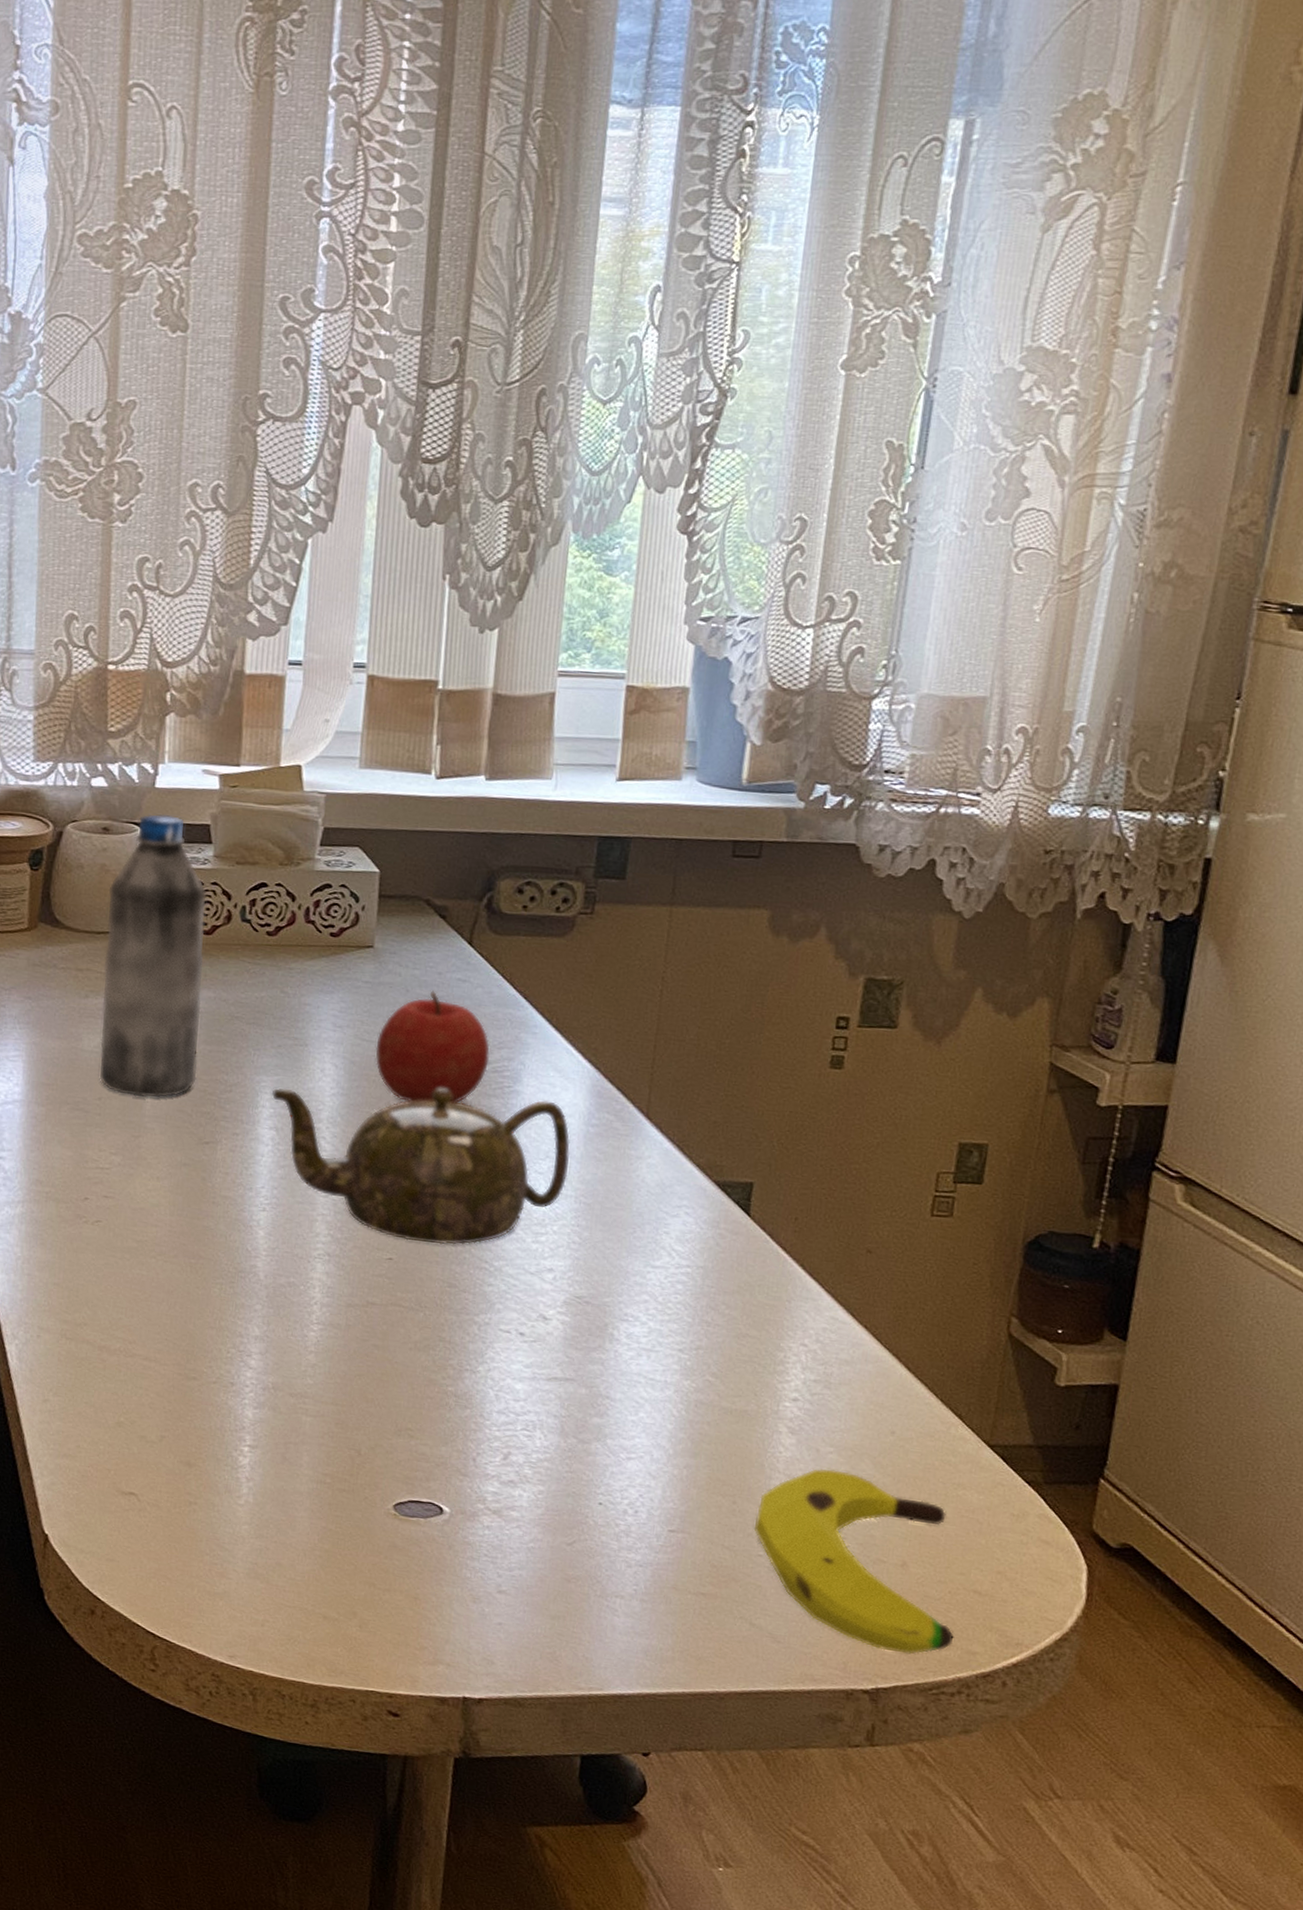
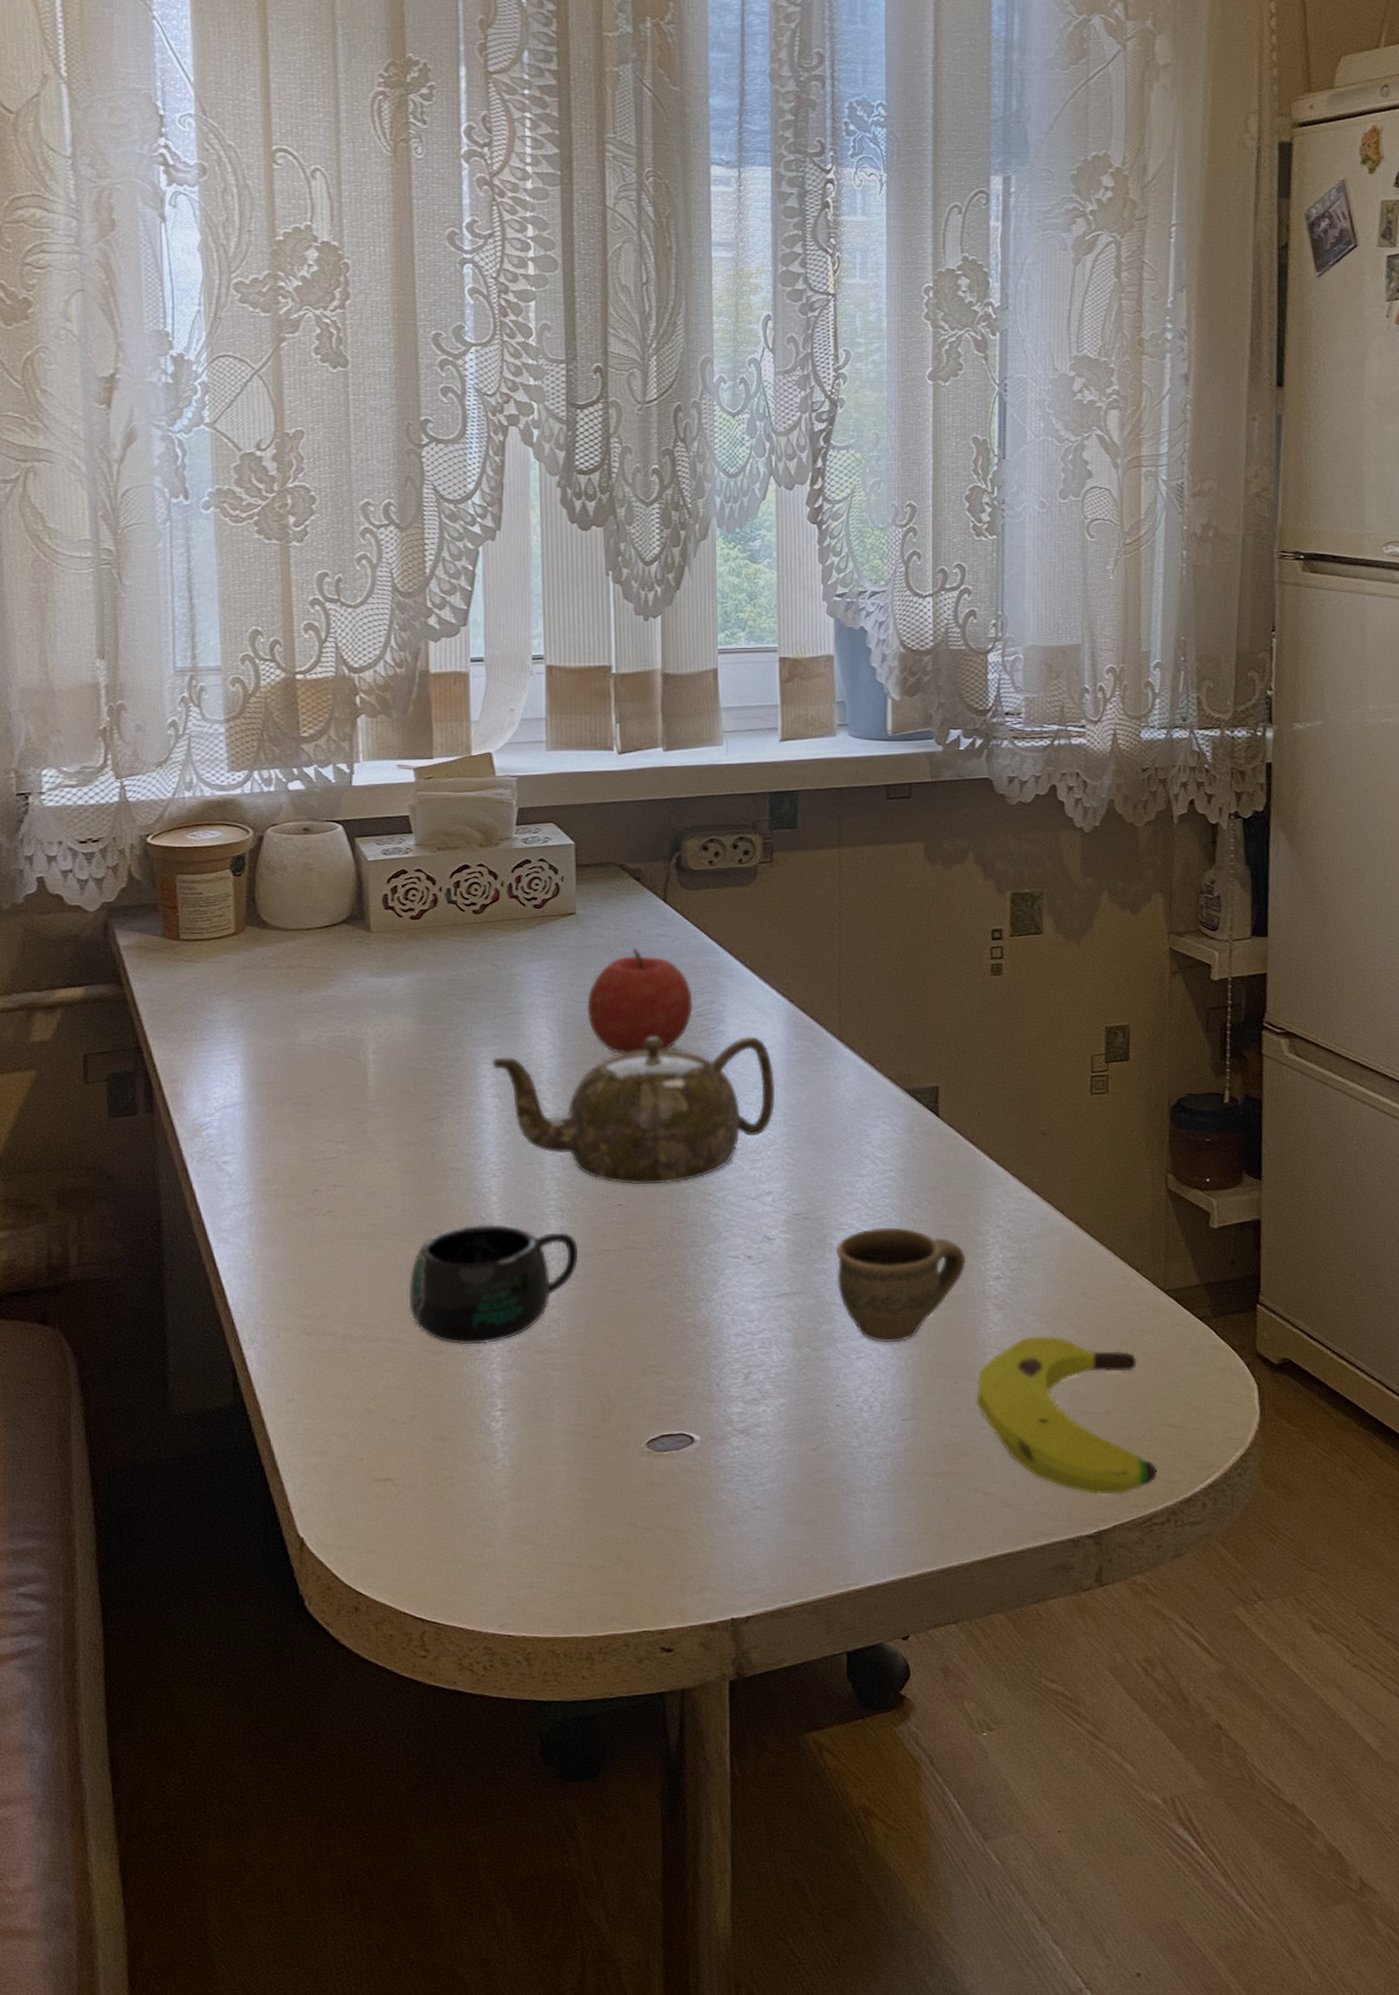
water bottle: present [100,814,207,1098] -> none [314,811,417,1084]
mug: none [167,1255,343,1378] -> present [408,1223,579,1345]
cup: none [614,1324,762,1450] -> present [835,1227,966,1343]

